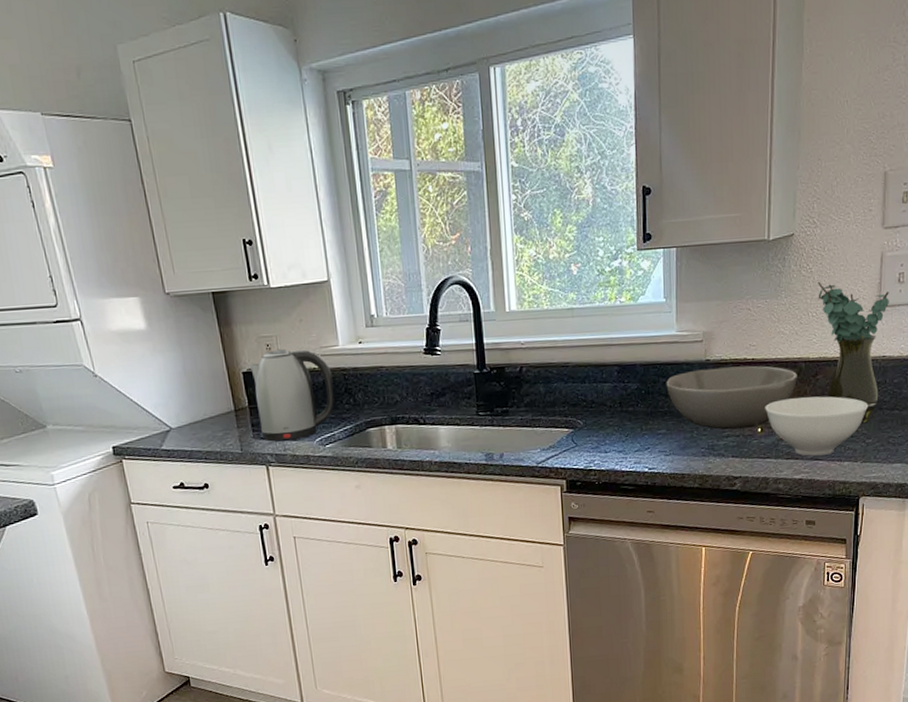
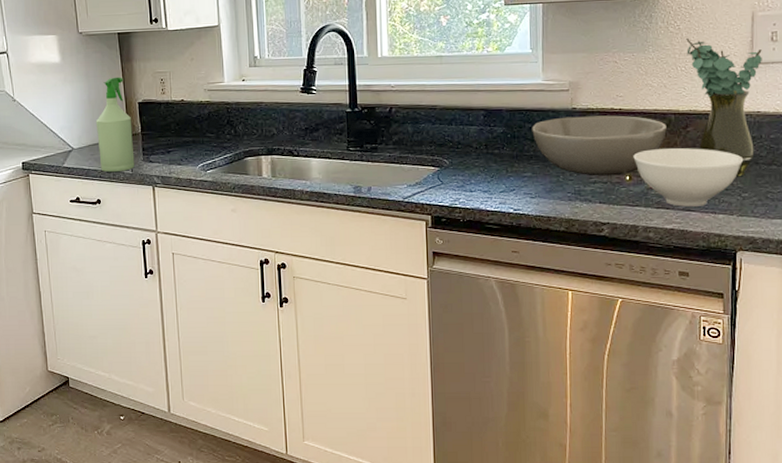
spray bottle: none [194,343,244,453] -> present [95,77,135,173]
kettle: present [249,348,335,442] -> none [144,83,217,165]

